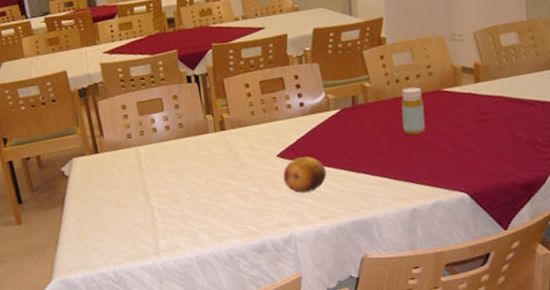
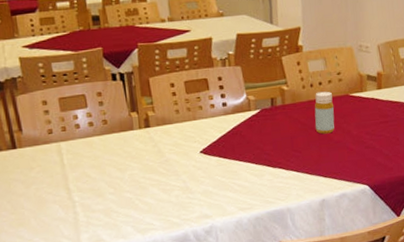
fruit: present [283,156,327,193] -> none [205,152,247,187]

